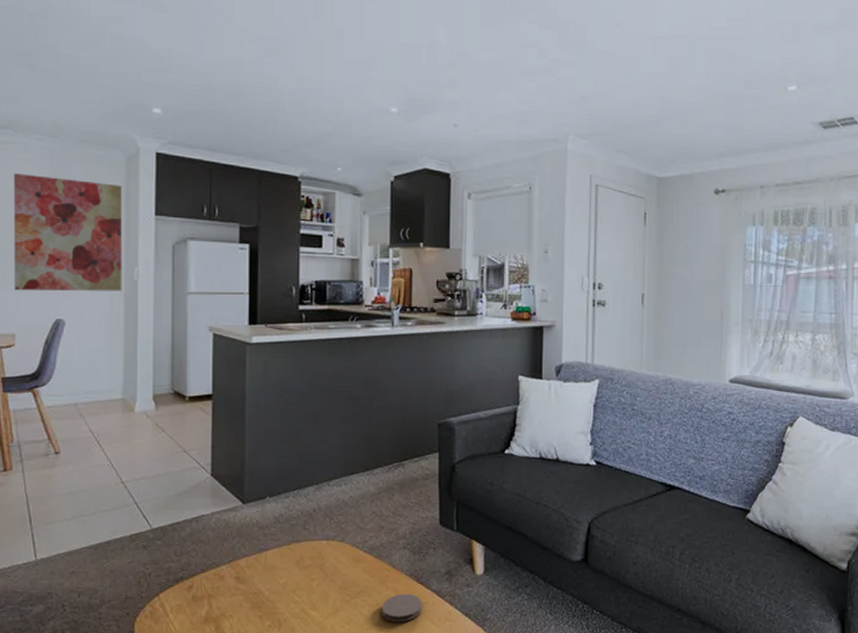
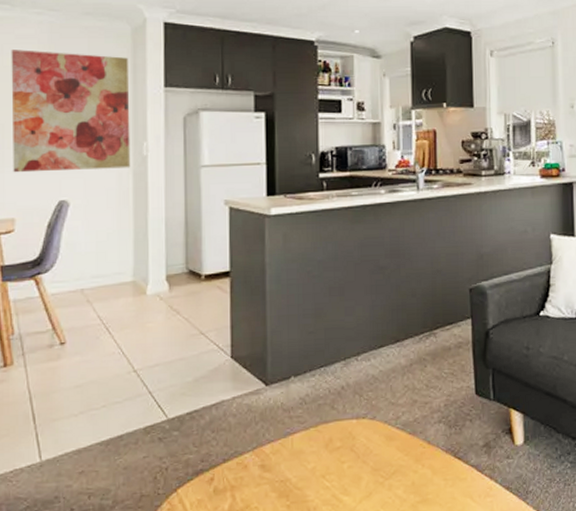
coaster: present [381,593,422,623] -> none [417,470,461,503]

